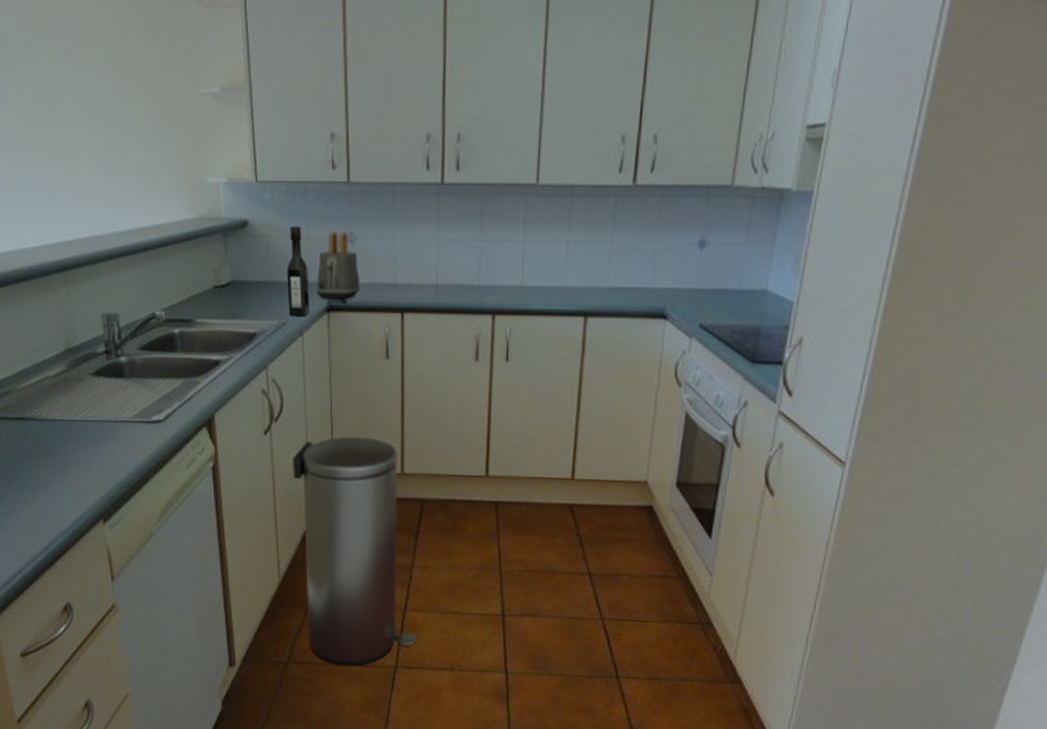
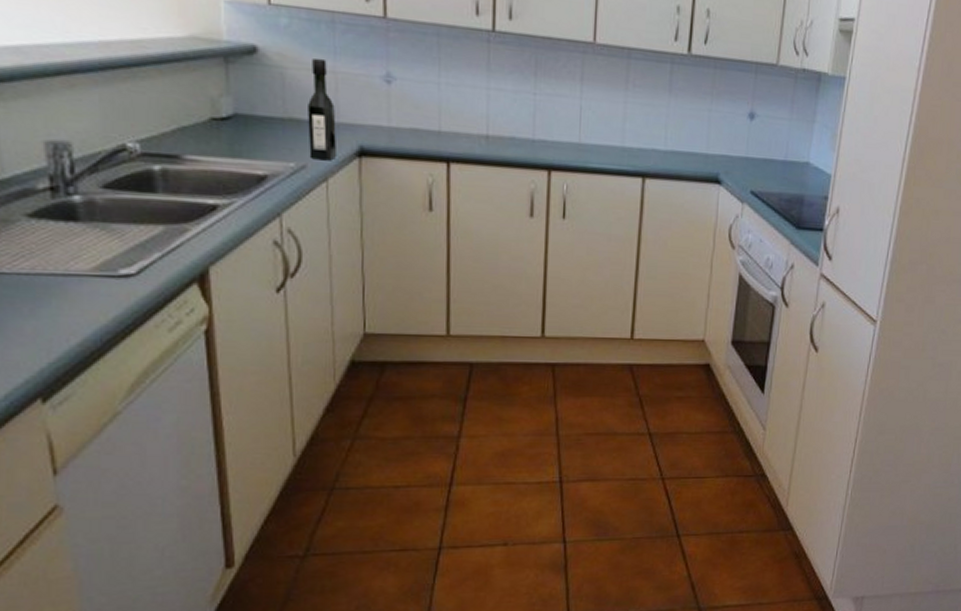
pedal bin: present [293,436,417,666] -> none [313,295,464,553]
toaster: present [315,232,361,303] -> none [343,69,399,149]

